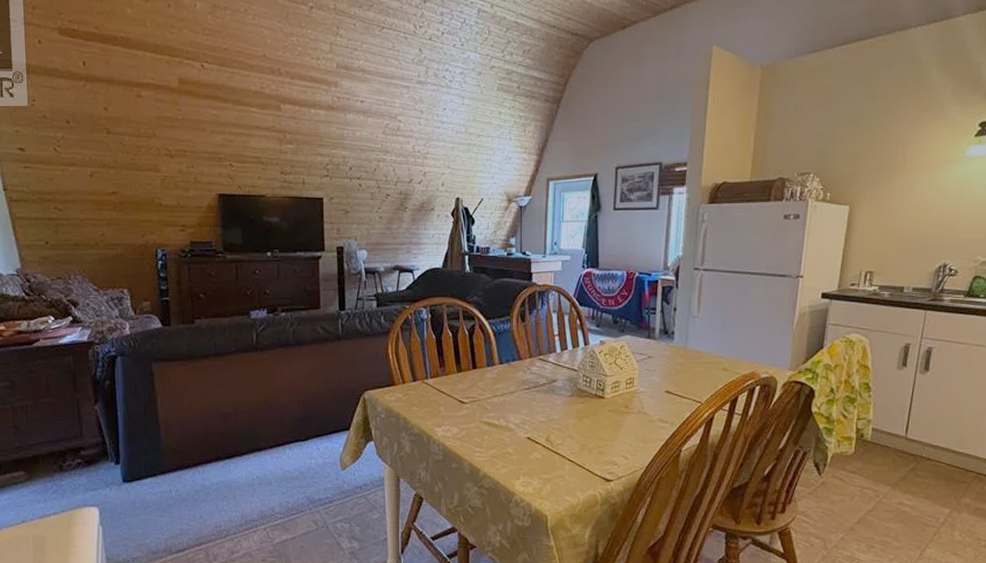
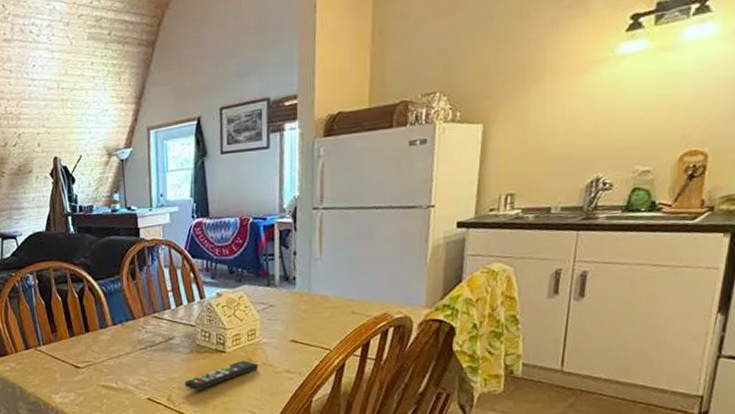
remote control: none [563,407,635,433] -> present [184,360,259,391]

